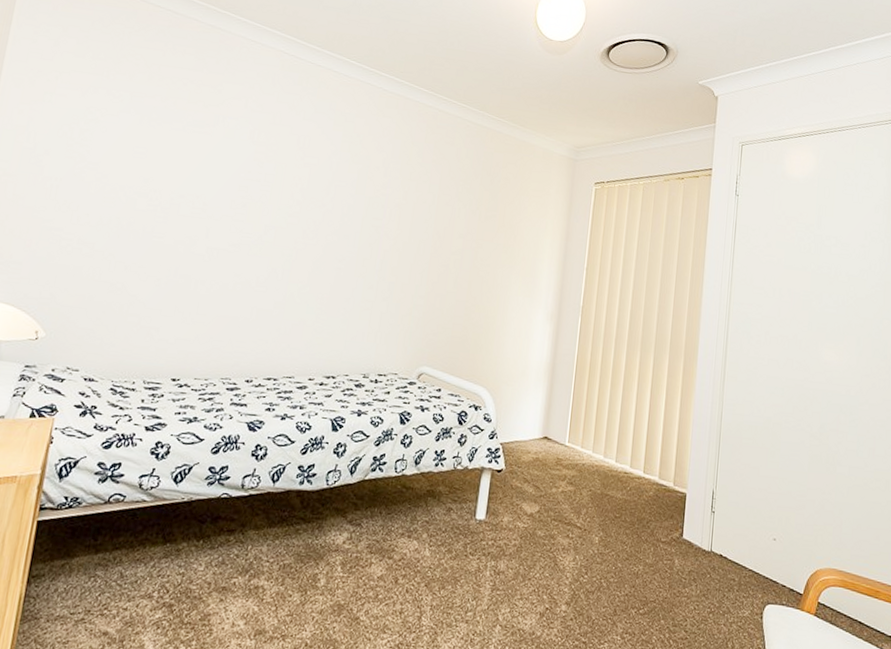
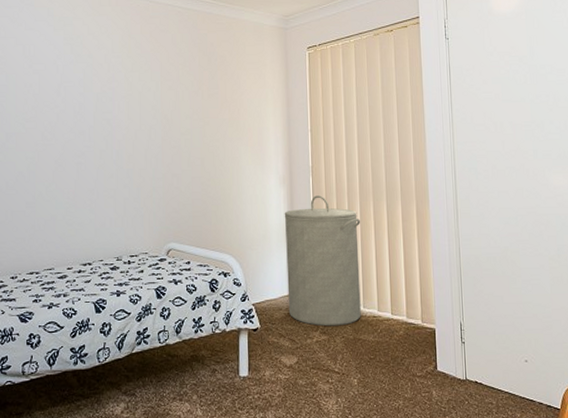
laundry hamper: none [537,337,624,478] -> present [284,195,361,327]

